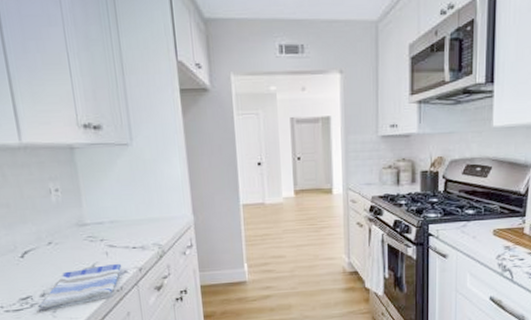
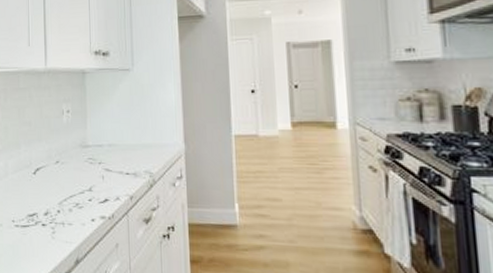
dish towel: present [37,264,122,311] -> none [40,189,115,231]

